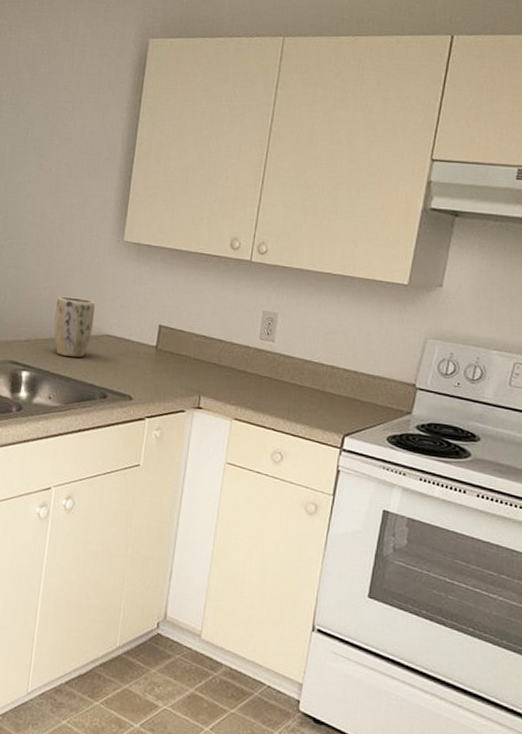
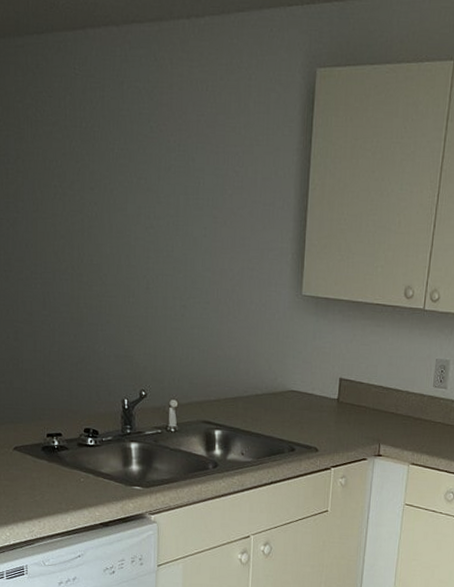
plant pot: present [54,296,95,358] -> none [241,354,278,414]

